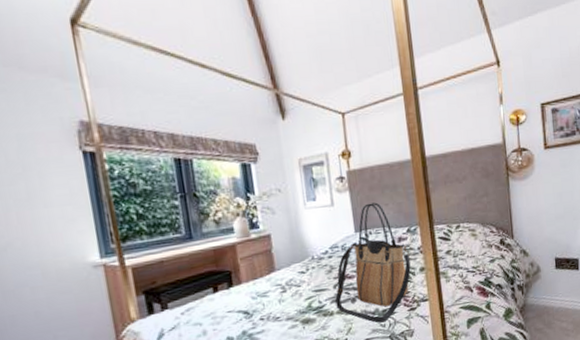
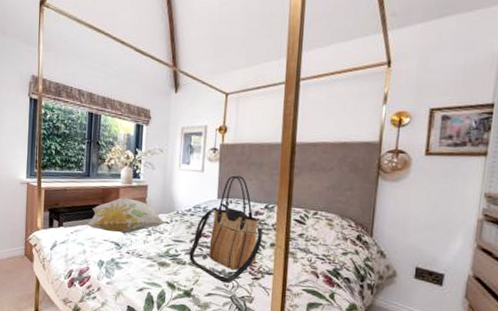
decorative pillow: none [200,254,302,301] -> present [86,198,166,234]

